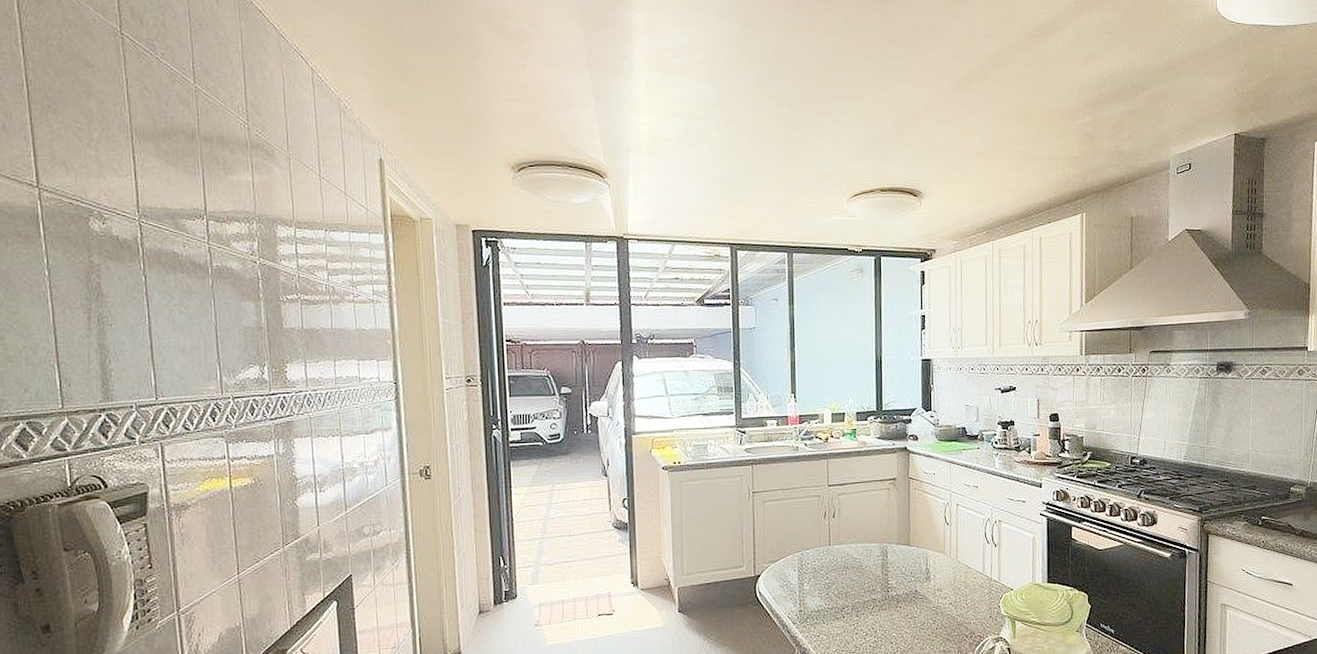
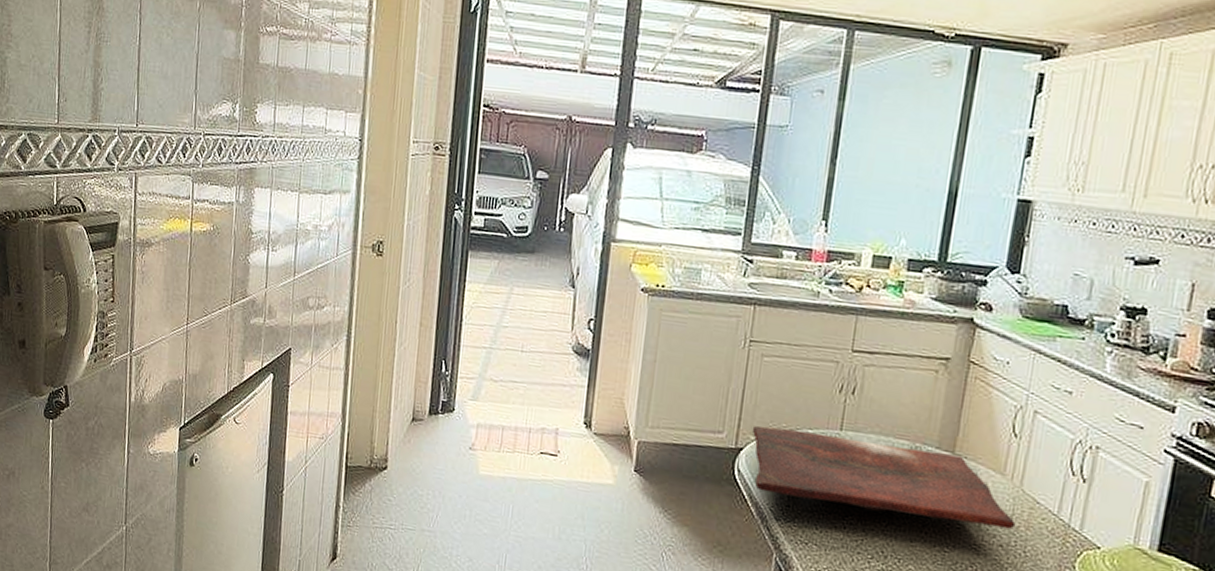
cutting board: none [765,546,957,604] -> present [752,425,1015,530]

